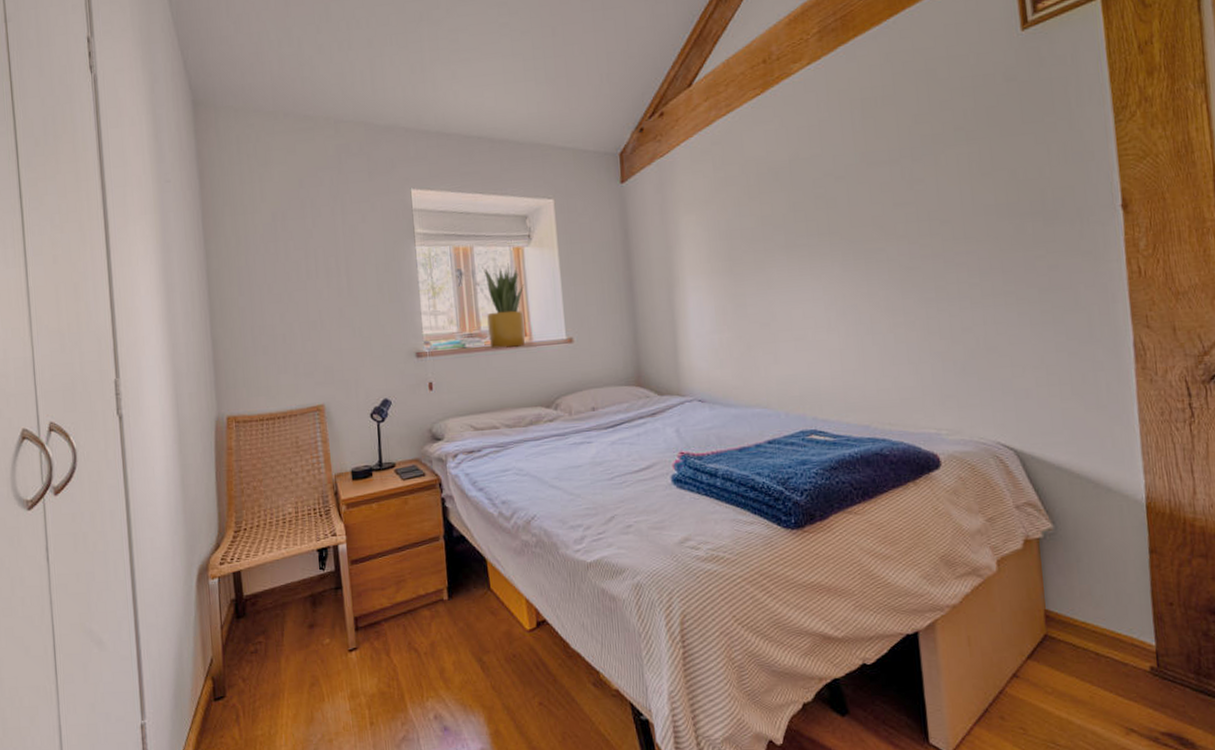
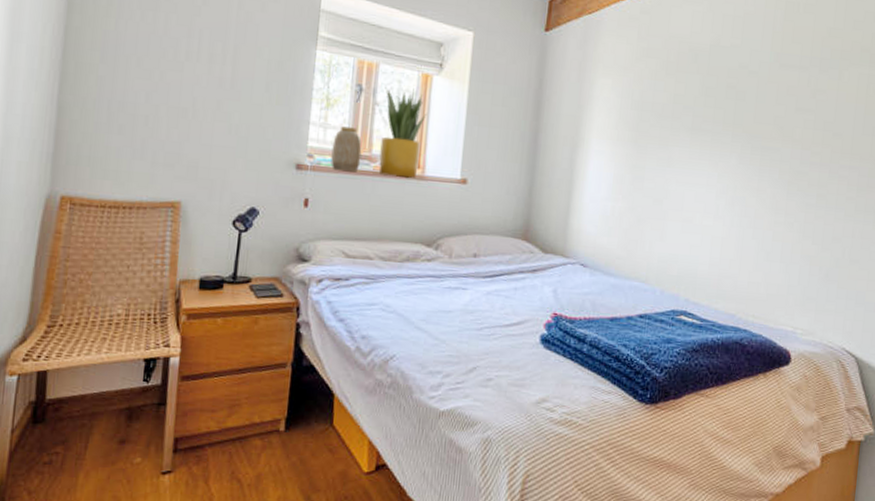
vase: none [444,310,473,352] -> present [331,126,362,172]

